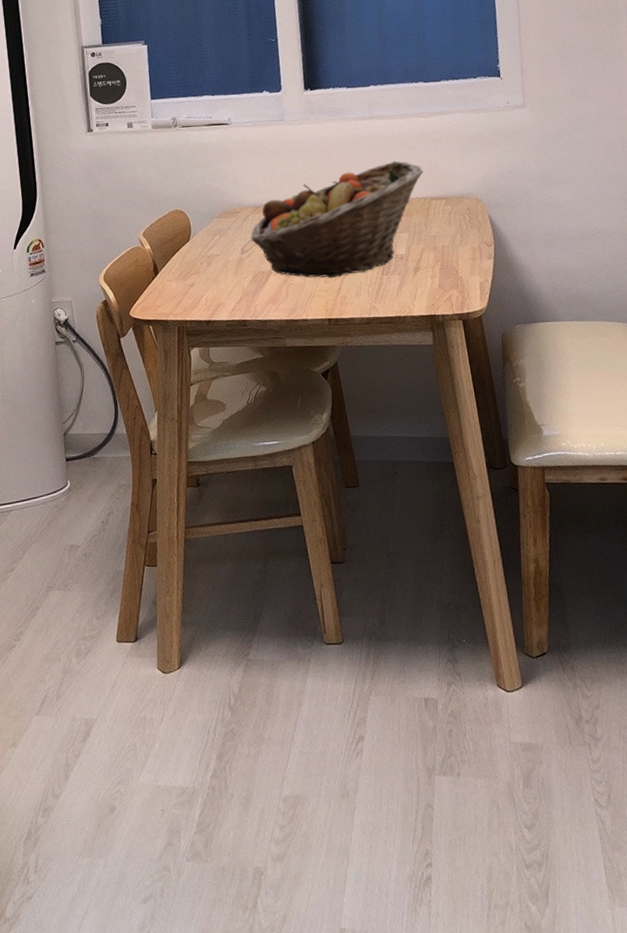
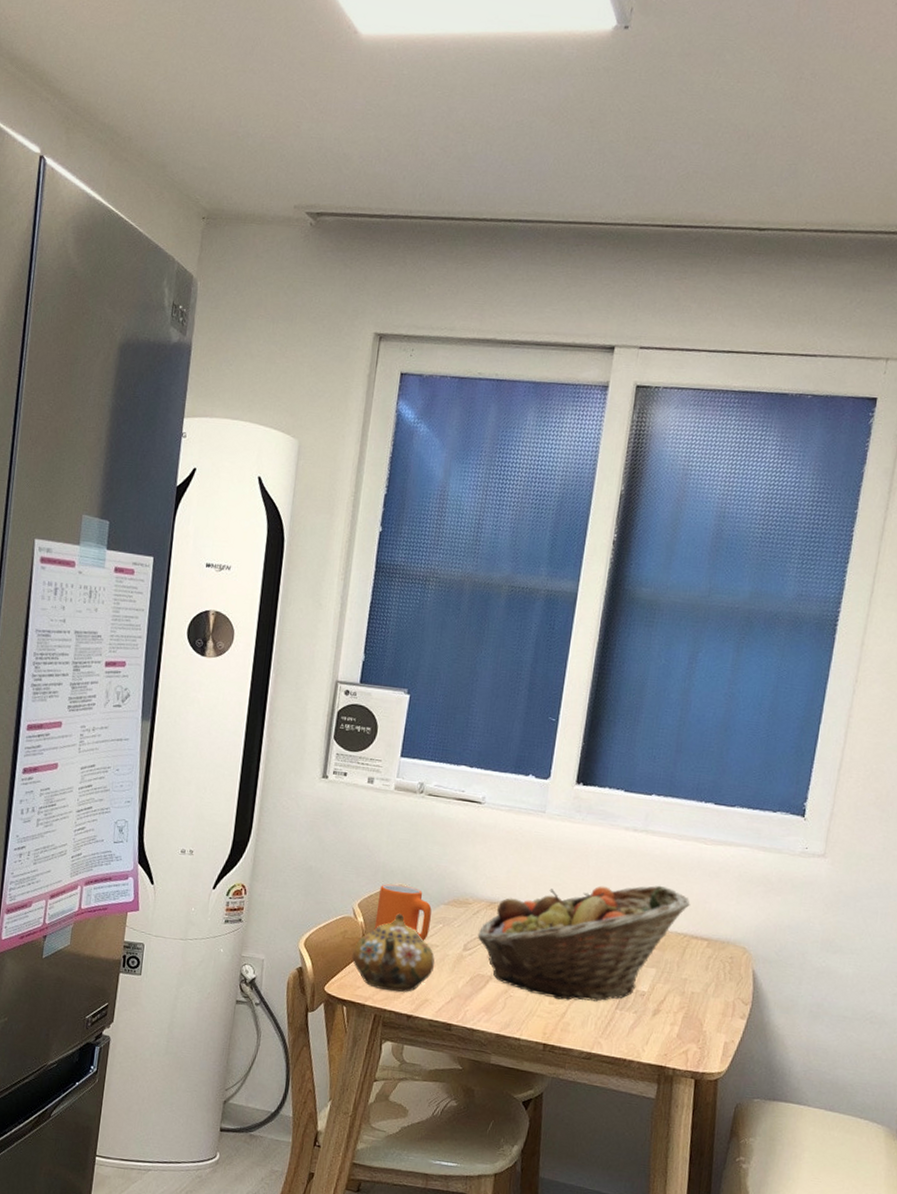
teapot: none [147,234,221,304] -> present [352,913,436,993]
mug: none [158,209,209,253] -> present [374,884,432,941]

